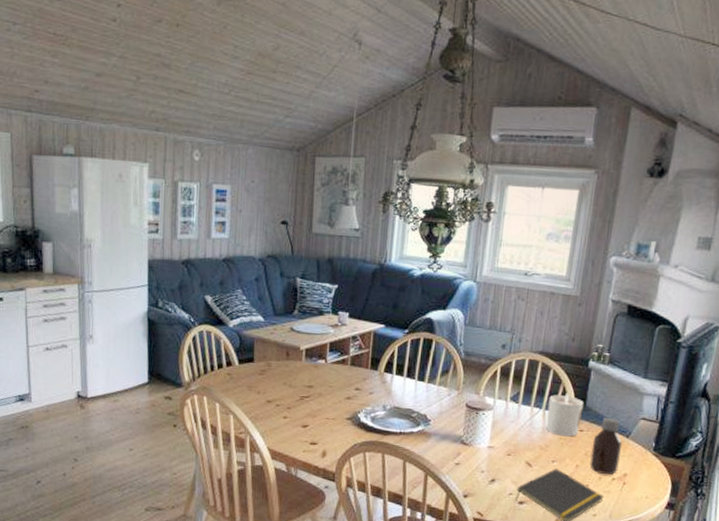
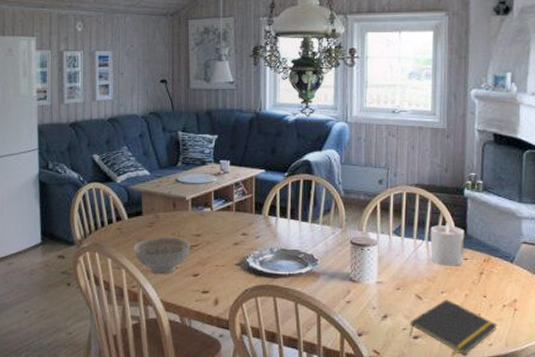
decorative bowl: none [243,385,301,424] -> present [133,236,190,275]
bottle: present [590,418,623,476] -> none [478,245,508,302]

